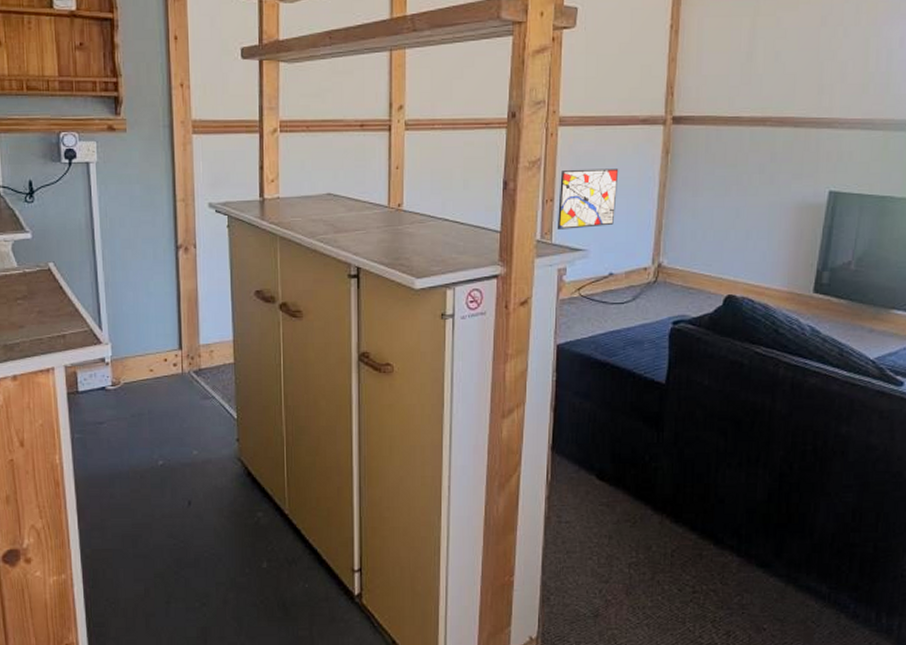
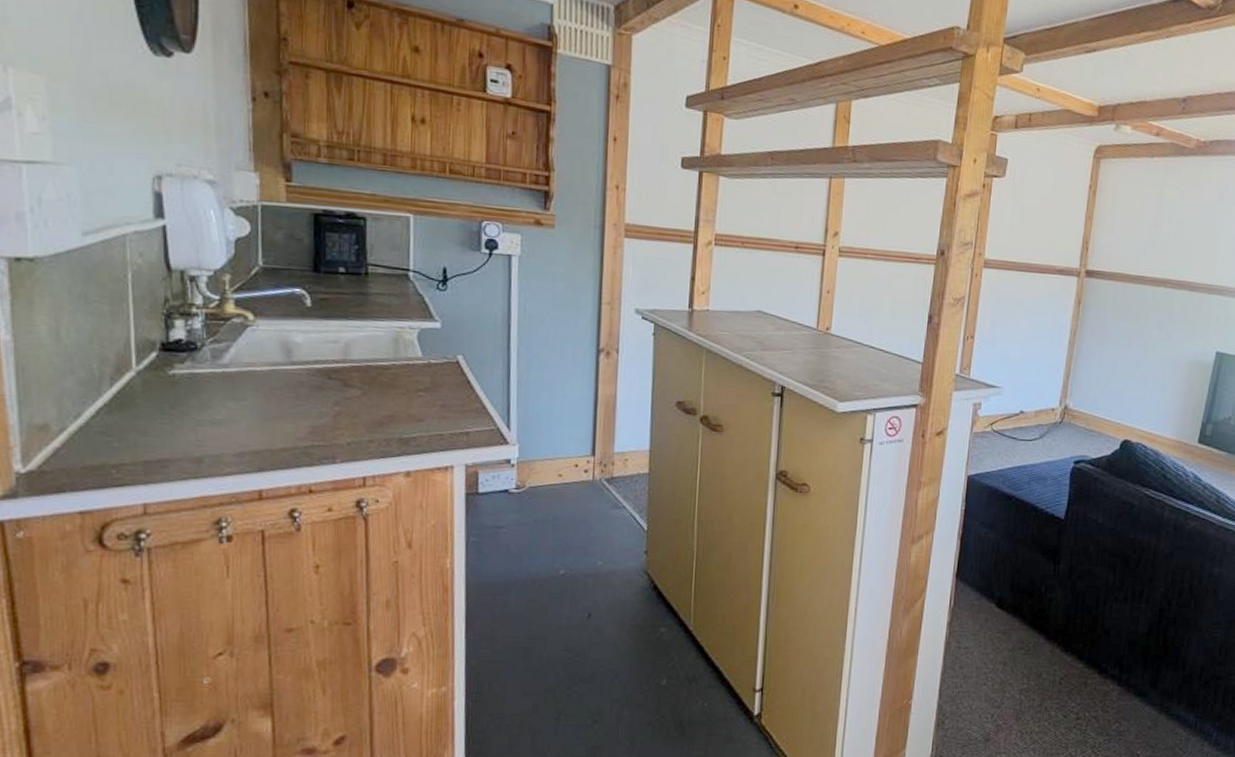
wall art: present [556,168,619,230] -> none [975,310,1035,367]

